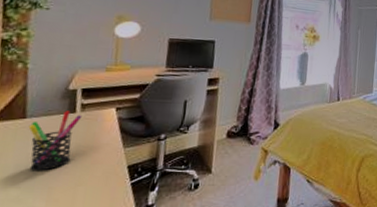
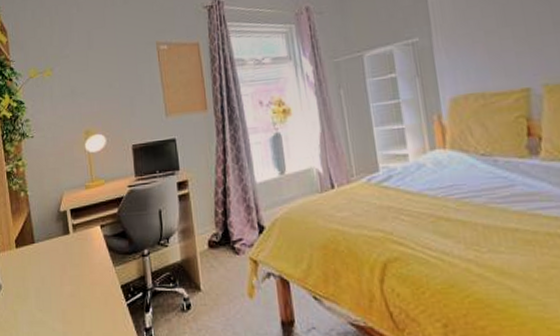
pen holder: present [28,111,83,171] -> none [38,232,75,294]

